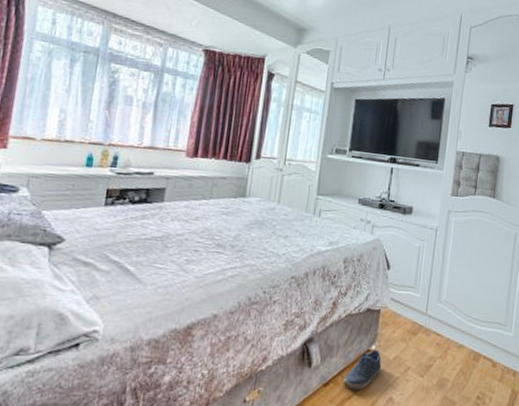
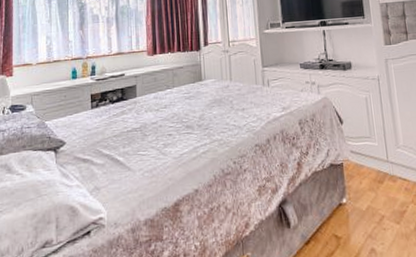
shoe: present [343,349,382,390] -> none [323,202,357,245]

